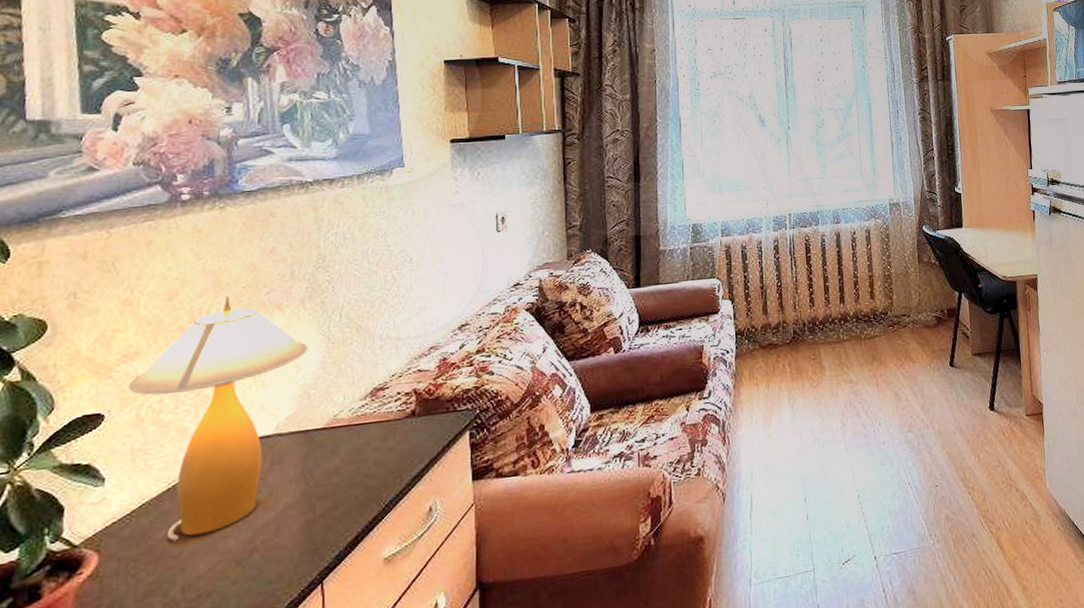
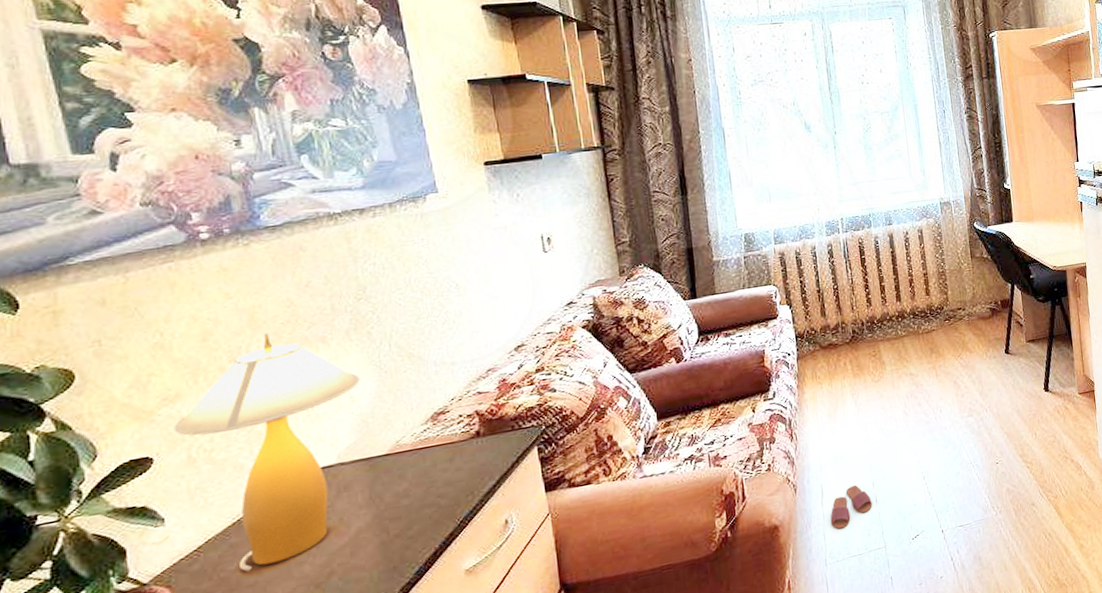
slippers: none [758,498,803,546] -> present [830,484,873,529]

